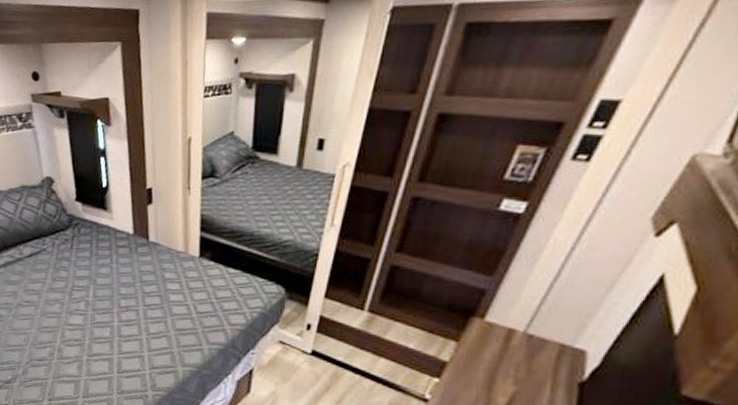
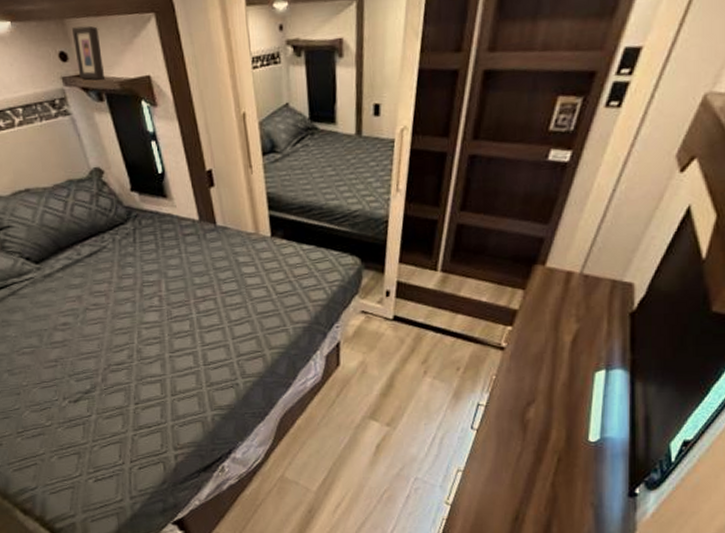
picture frame: none [46,50,69,99] -> present [71,25,104,80]

